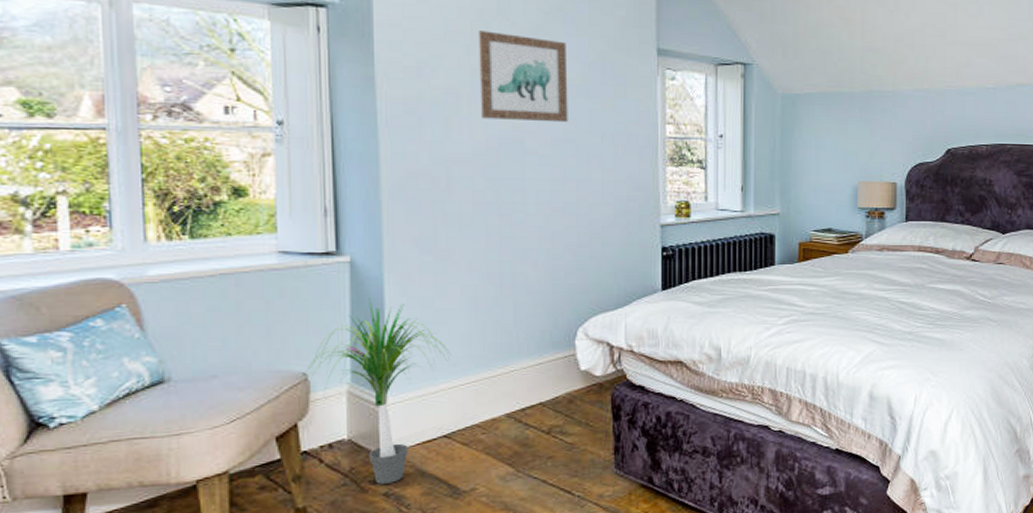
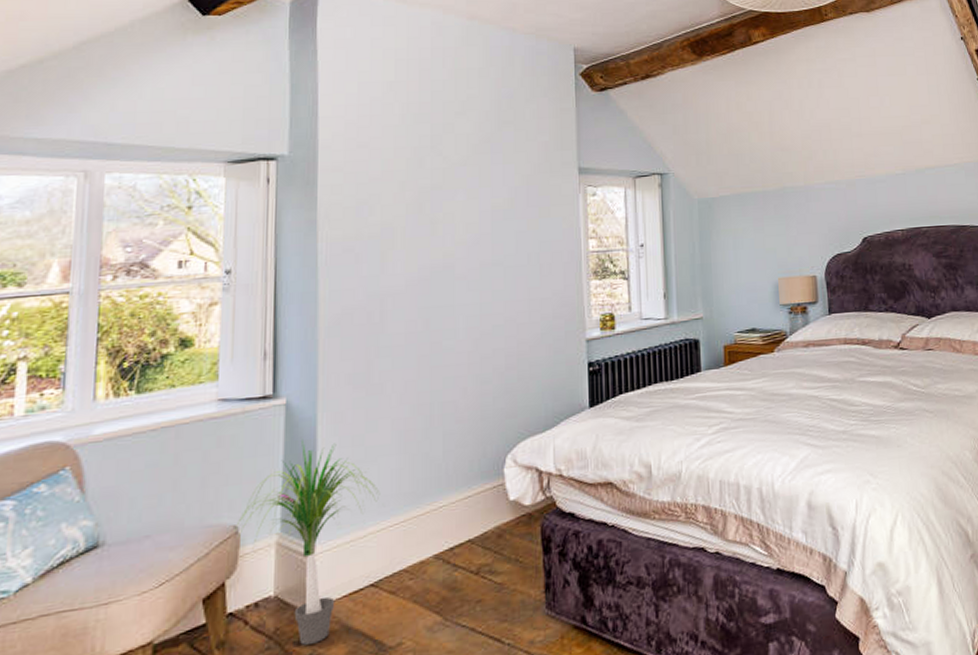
wall art: present [479,30,568,123] -> none [413,167,496,250]

